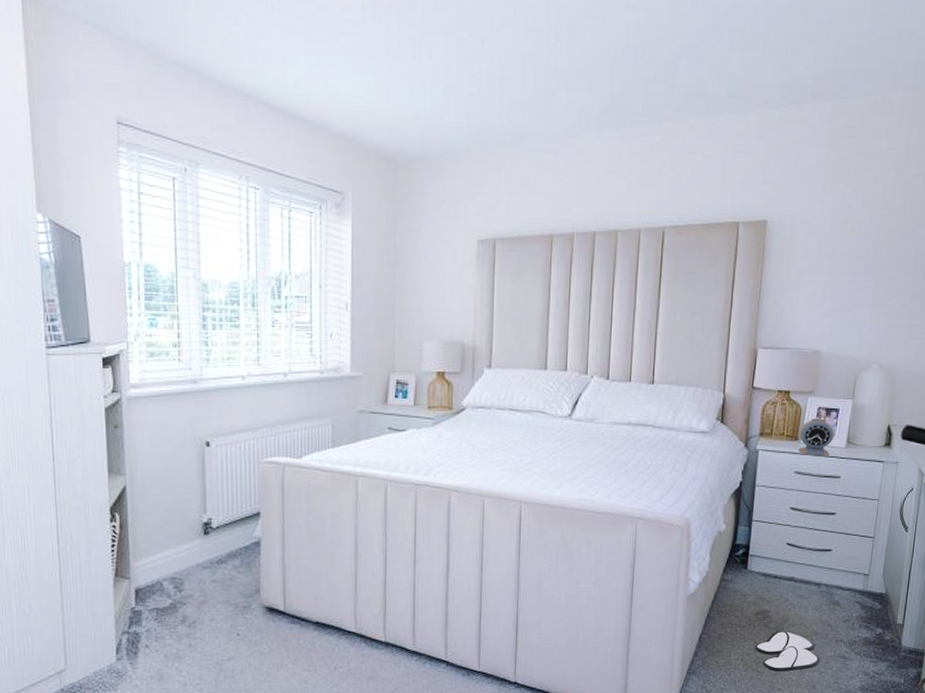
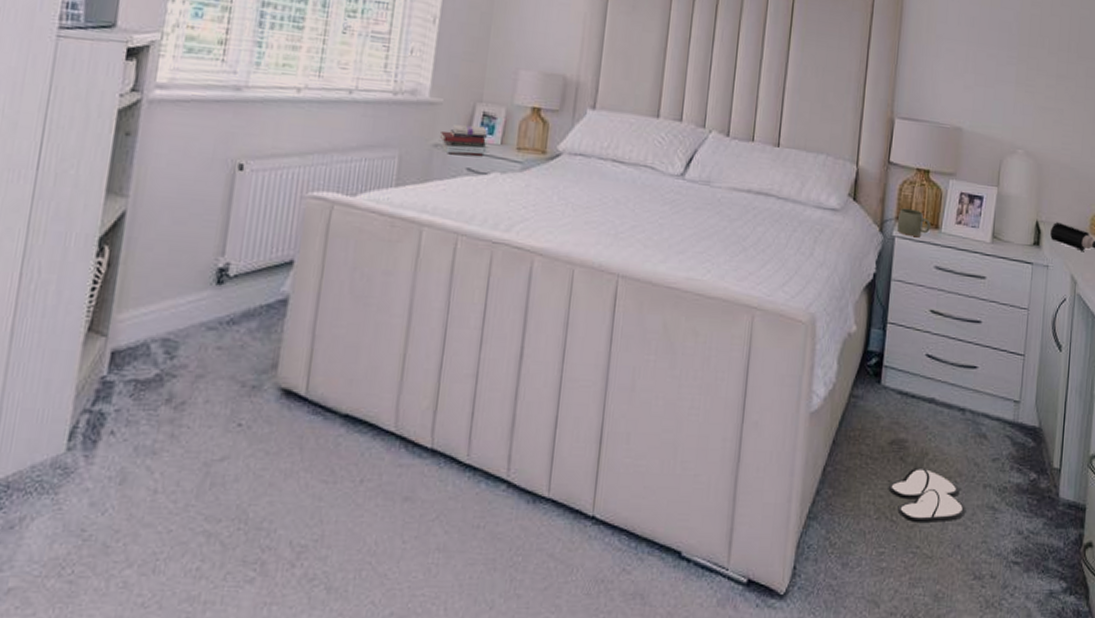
books: none [363,392,403,418] -> present [440,124,487,156]
mug: none [760,425,791,449] -> present [897,207,931,238]
alarm clock: present [798,418,834,458] -> none [938,205,978,253]

